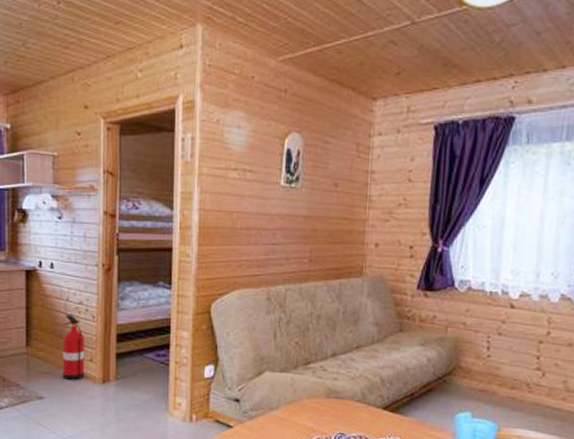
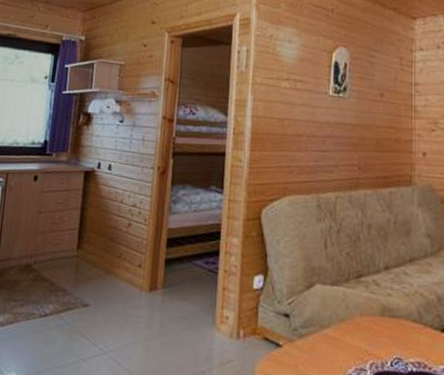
fire extinguisher: present [62,314,85,381] -> none [110,217,136,288]

